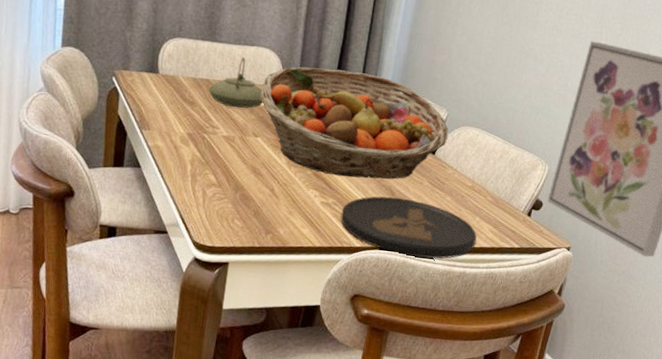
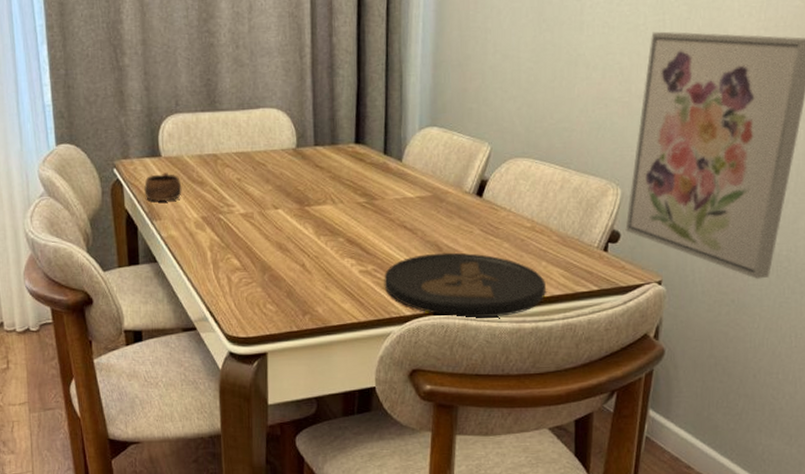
cup: none [137,87,174,115] -> present [143,171,182,202]
teapot: present [208,56,264,108] -> none [217,122,280,181]
fruit basket: present [260,66,449,179] -> none [274,117,496,239]

